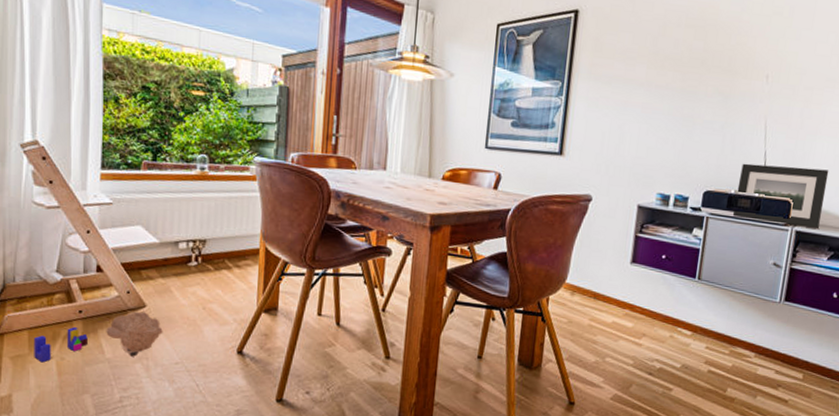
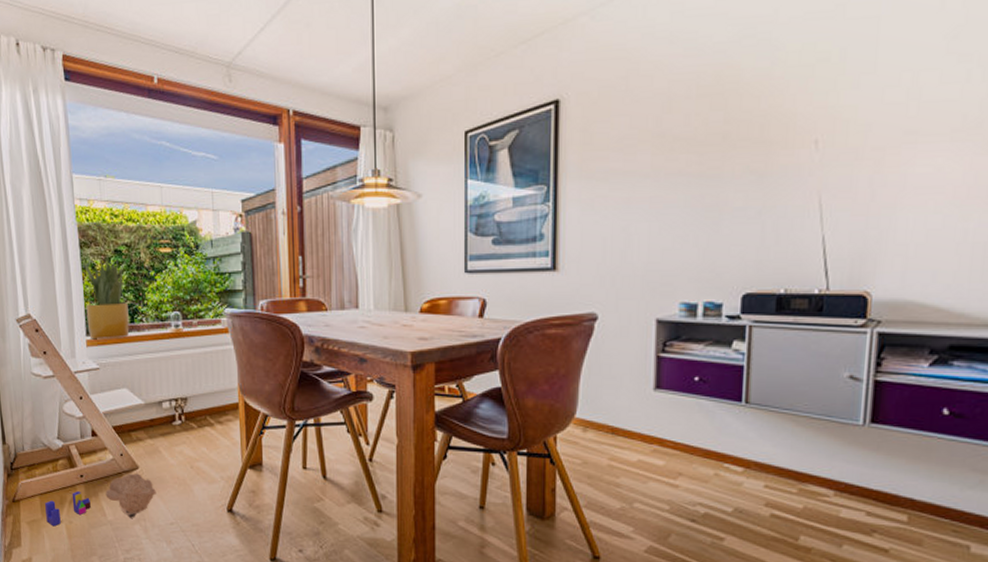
planter: none [102,88,156,176] -> present [80,255,130,339]
picture frame: present [732,163,829,228] -> none [784,250,920,327]

